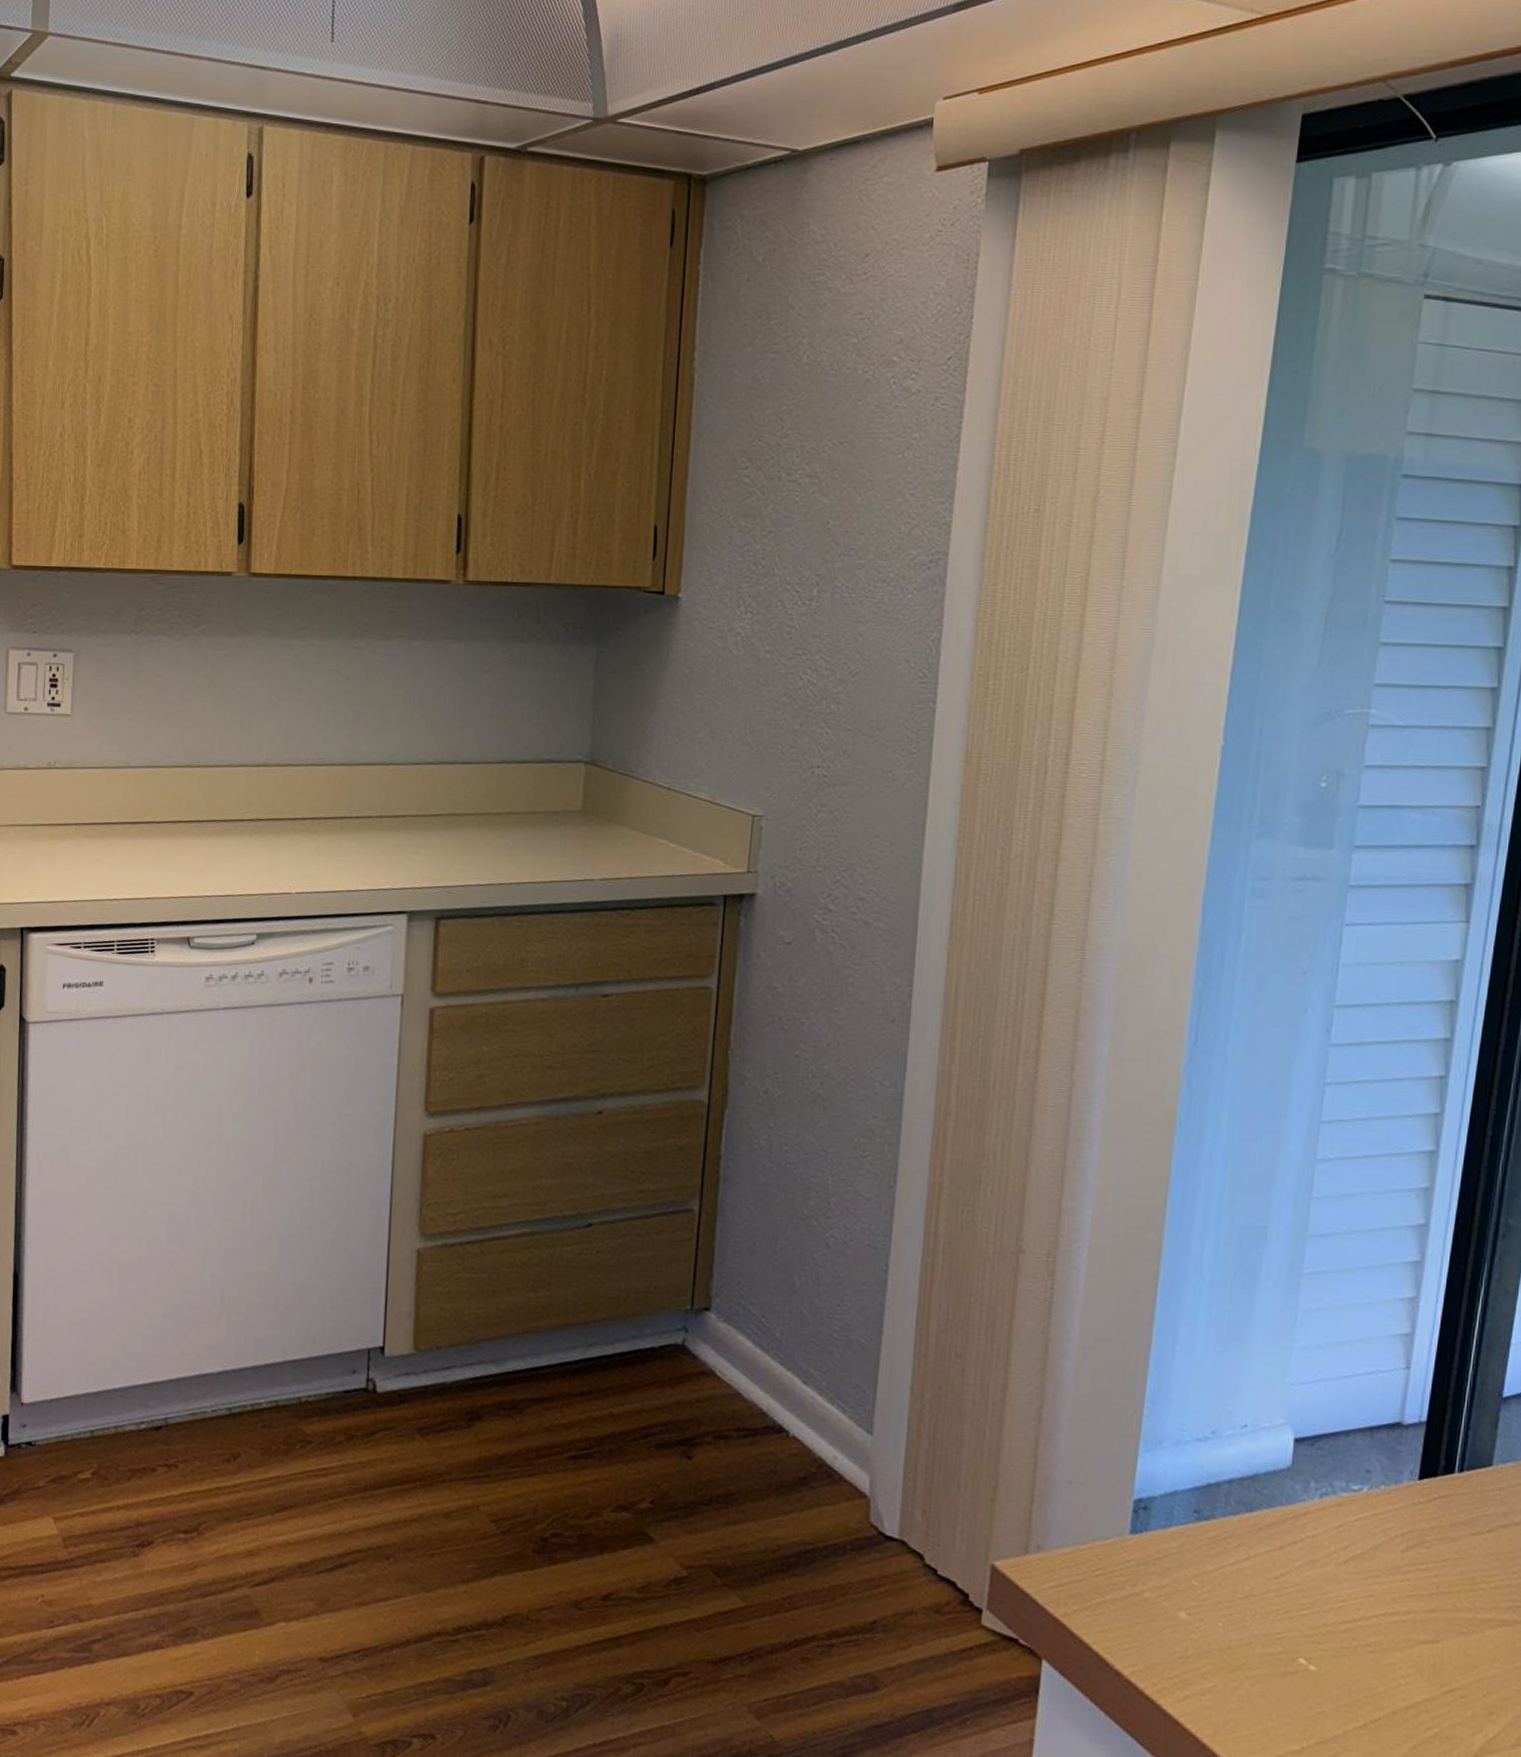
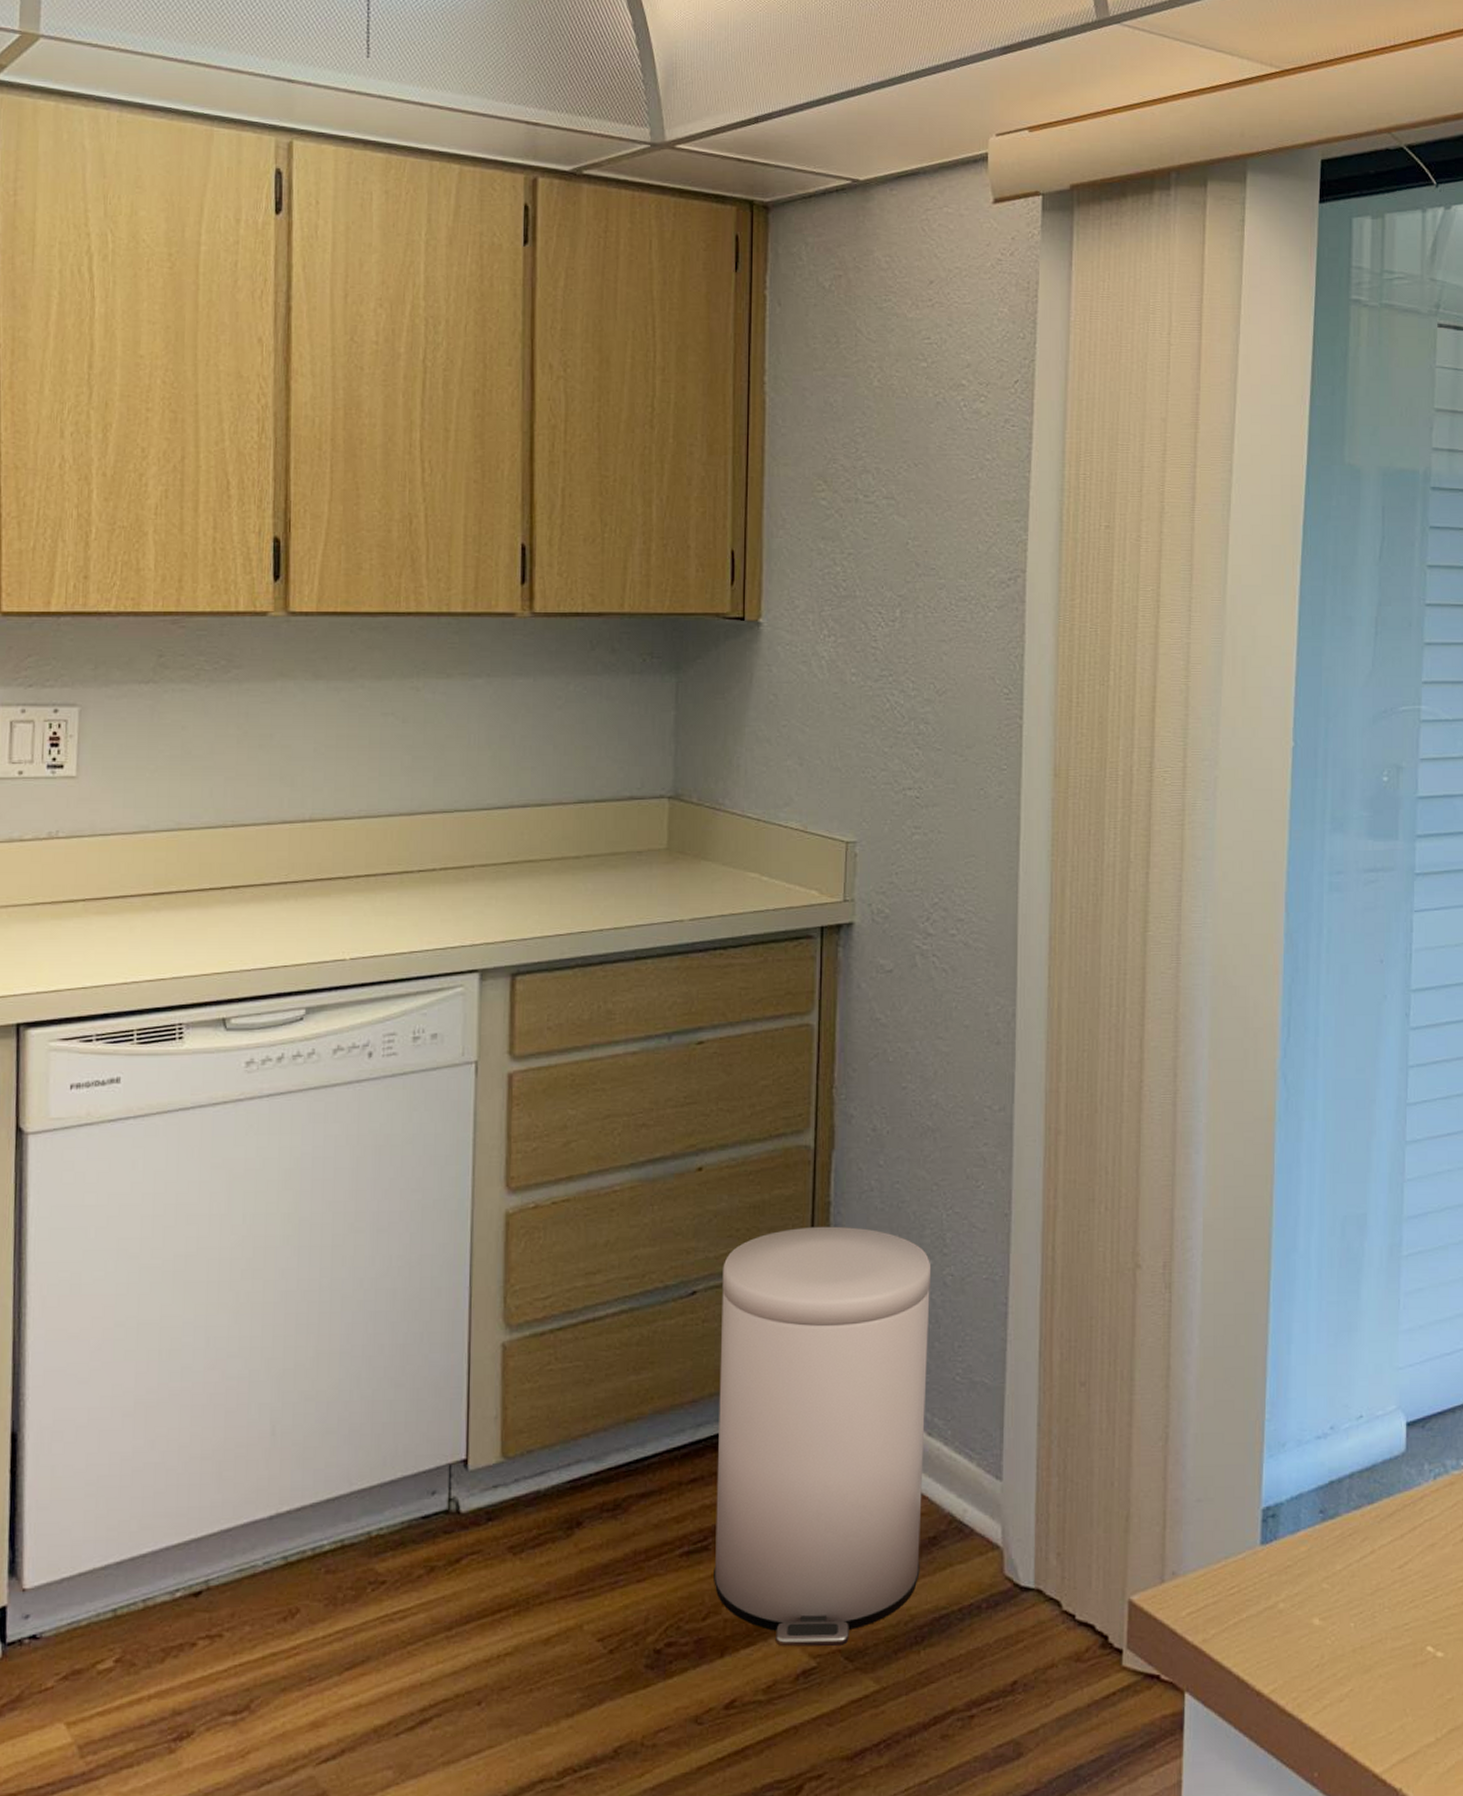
pedal bin: none [597,1176,815,1562] -> present [714,1226,932,1647]

